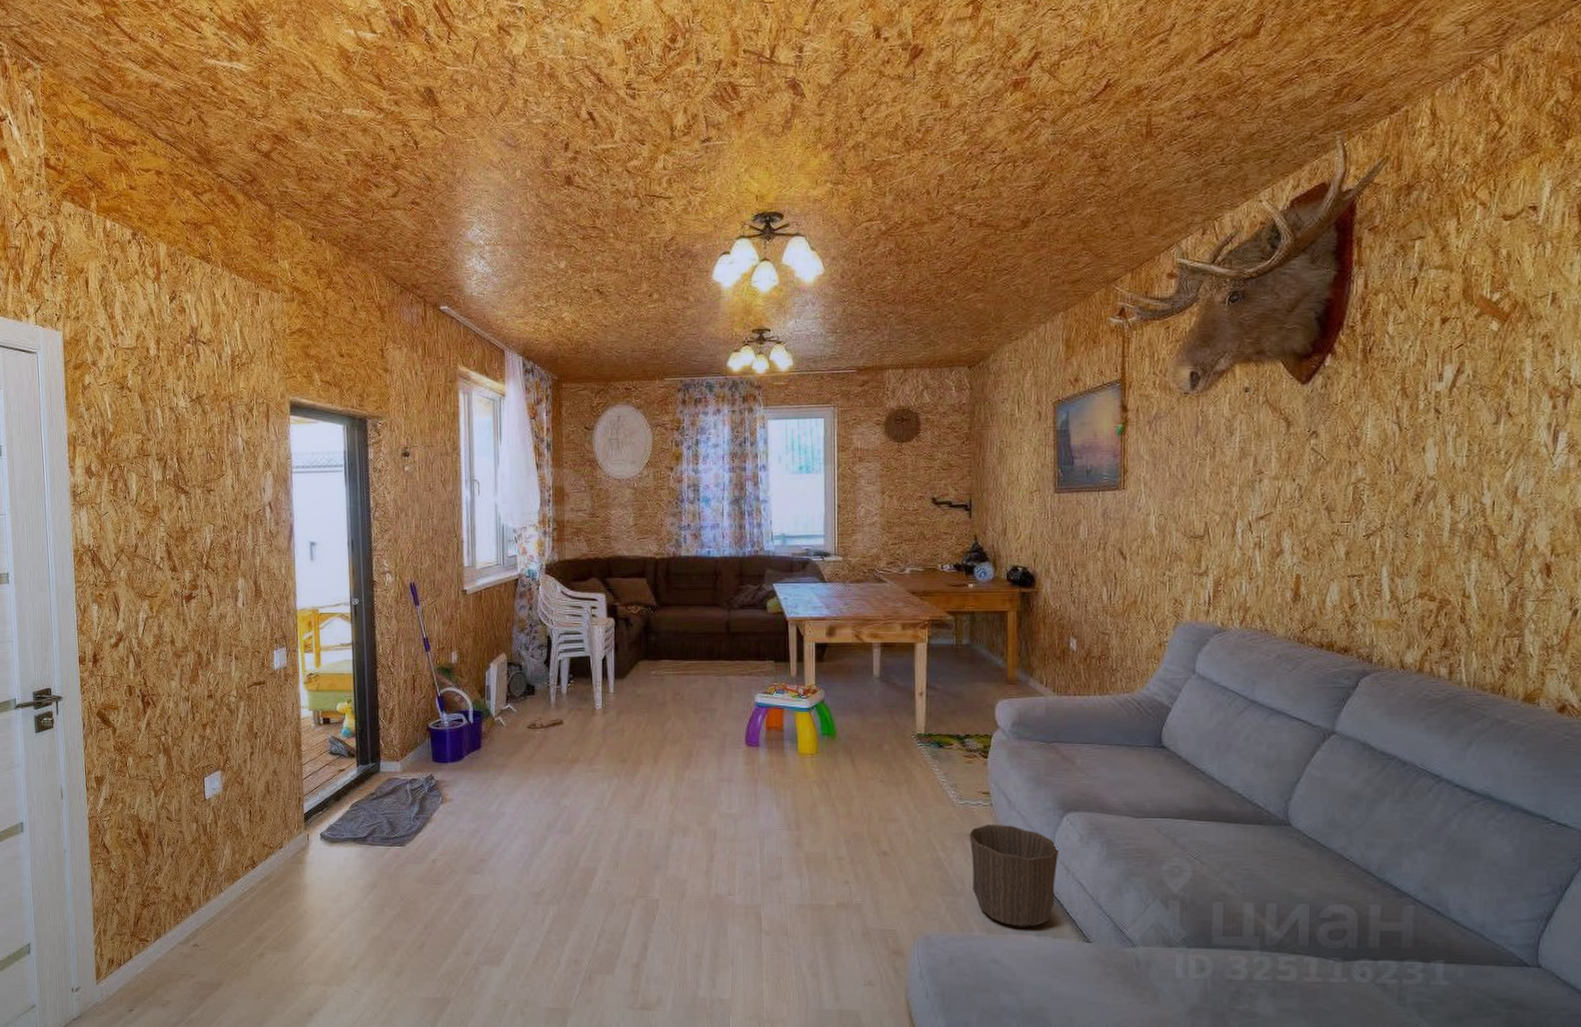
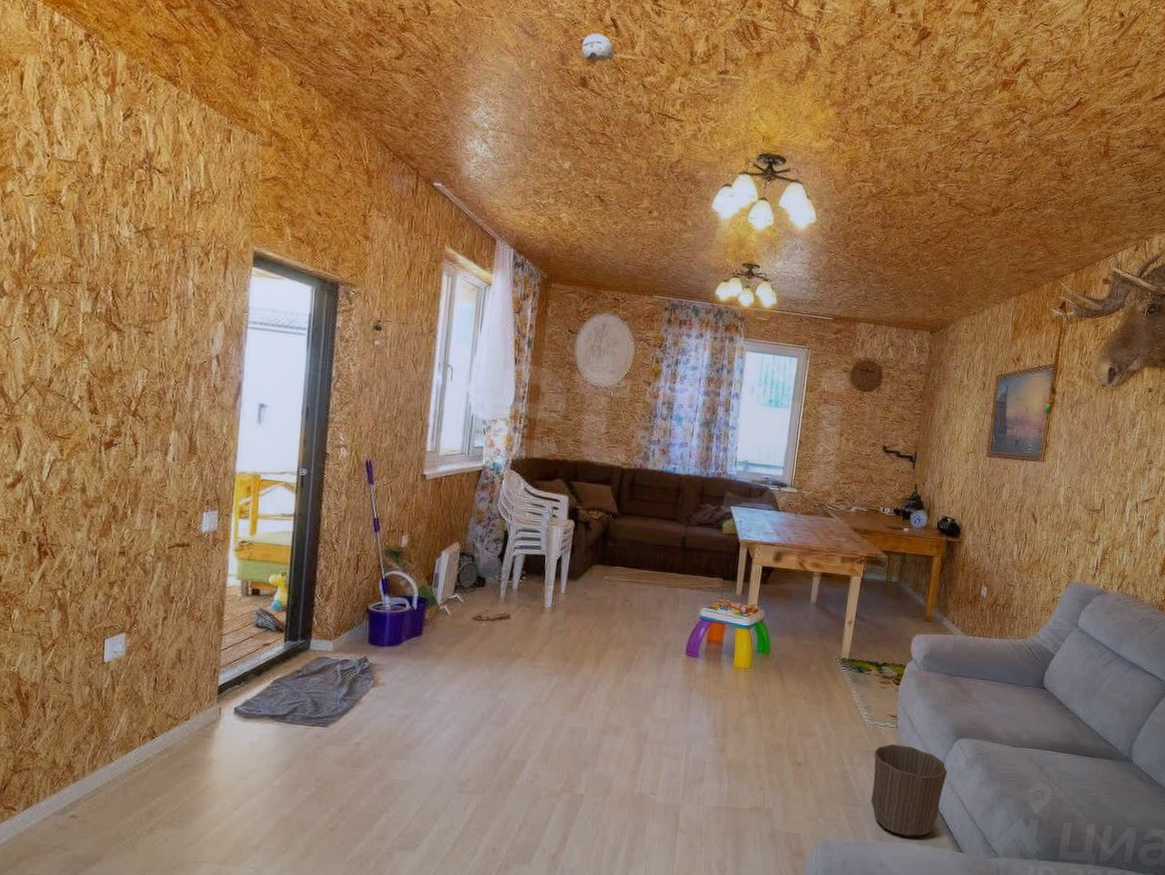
smoke detector: none [562,129,595,159] -> present [581,33,614,63]

